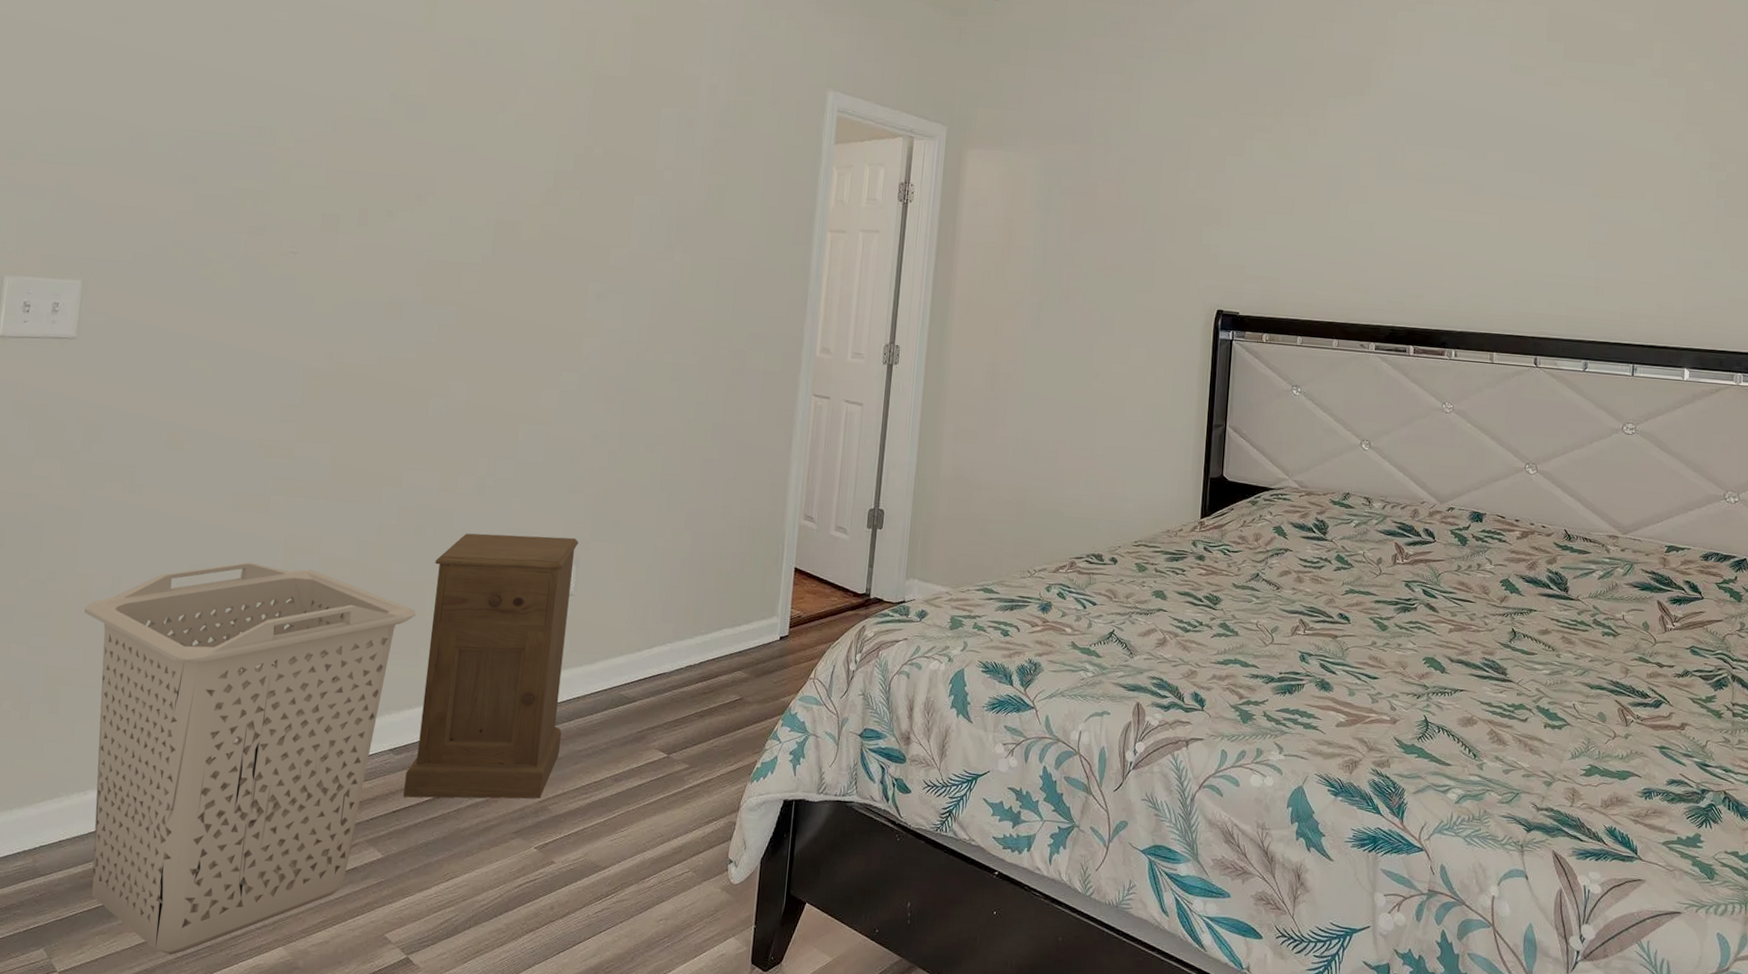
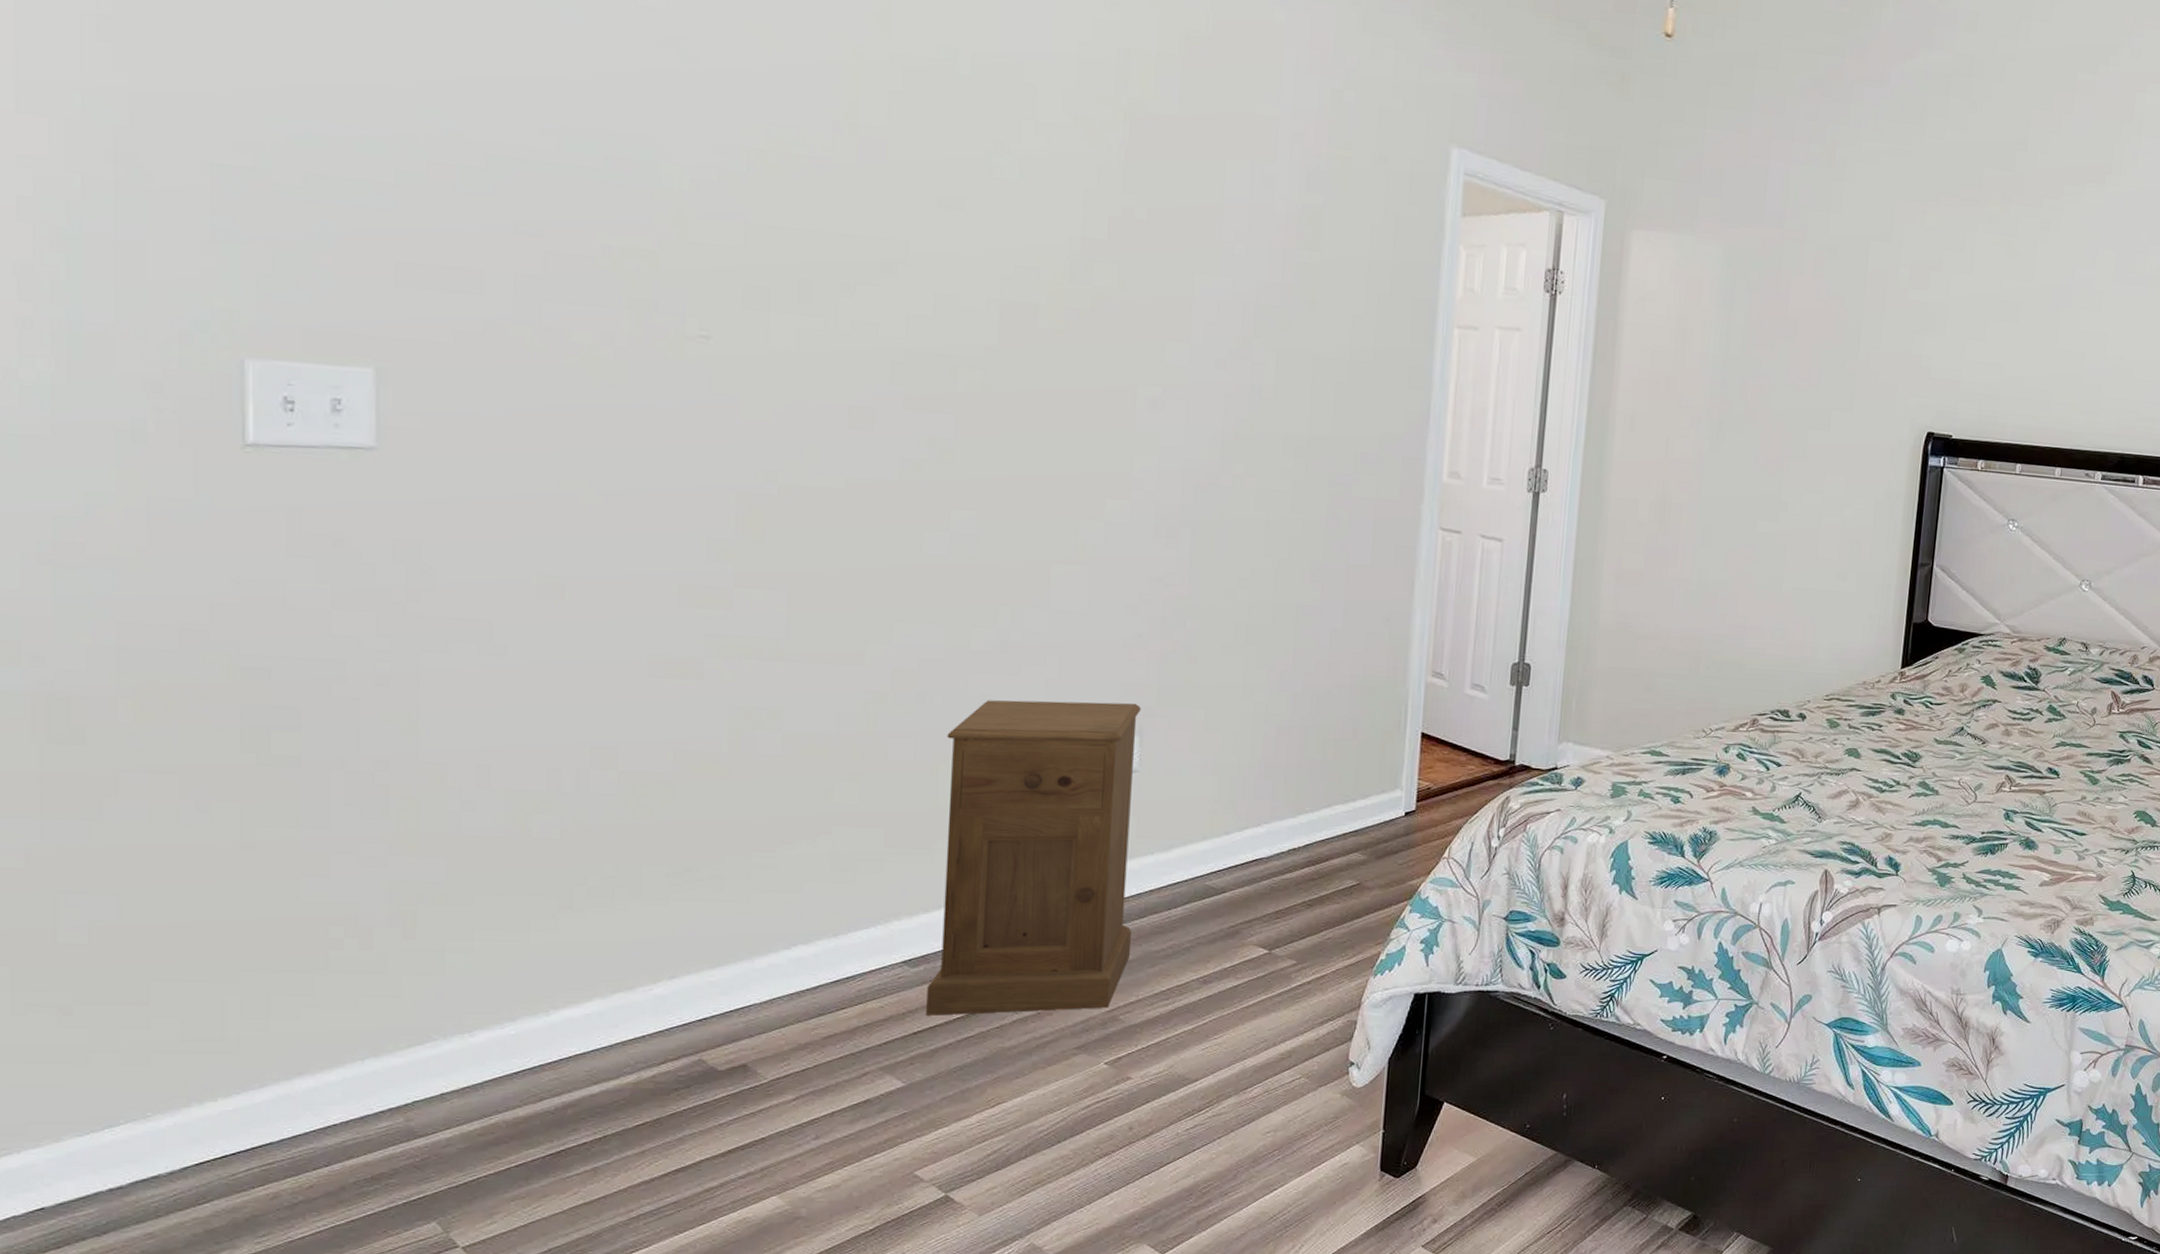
laundry basket: present [84,562,416,954] -> none [440,741,926,1215]

